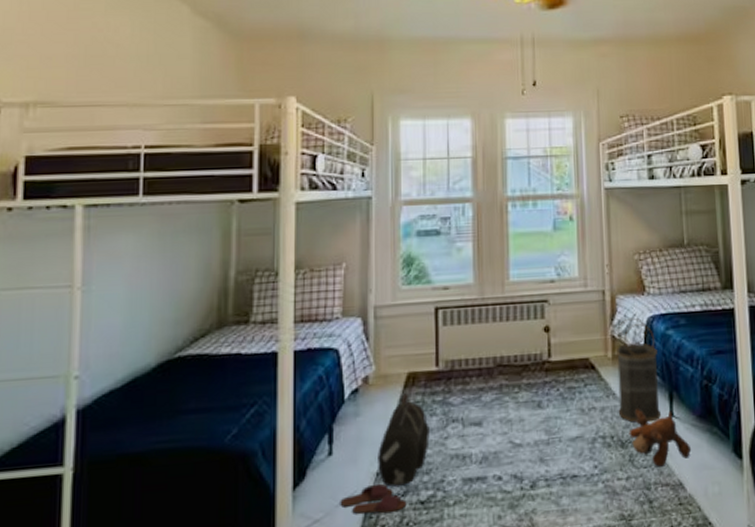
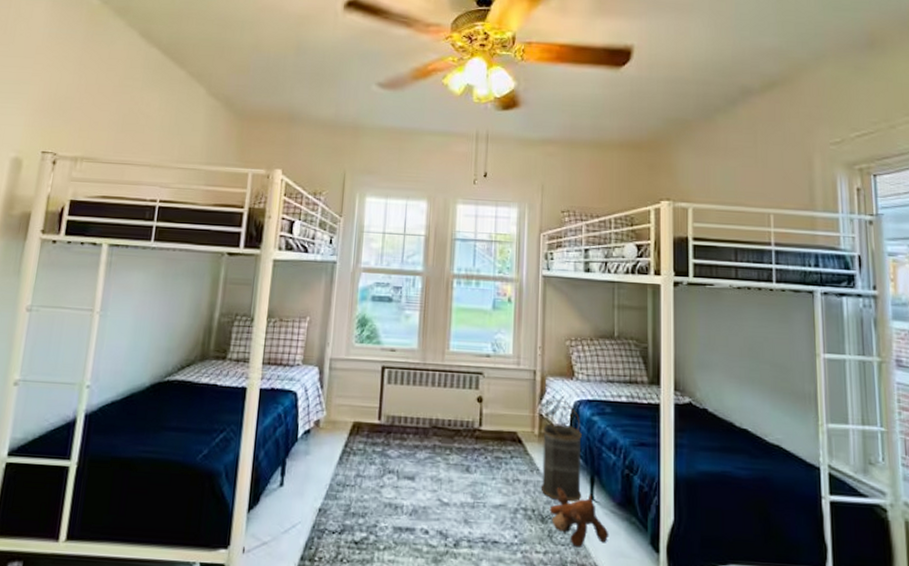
slippers: present [340,483,407,514] -> none [286,518,343,547]
duffel bag: present [378,393,430,487] -> none [320,440,368,524]

